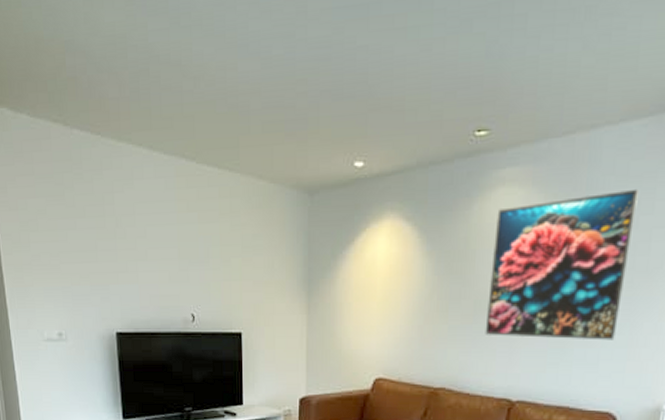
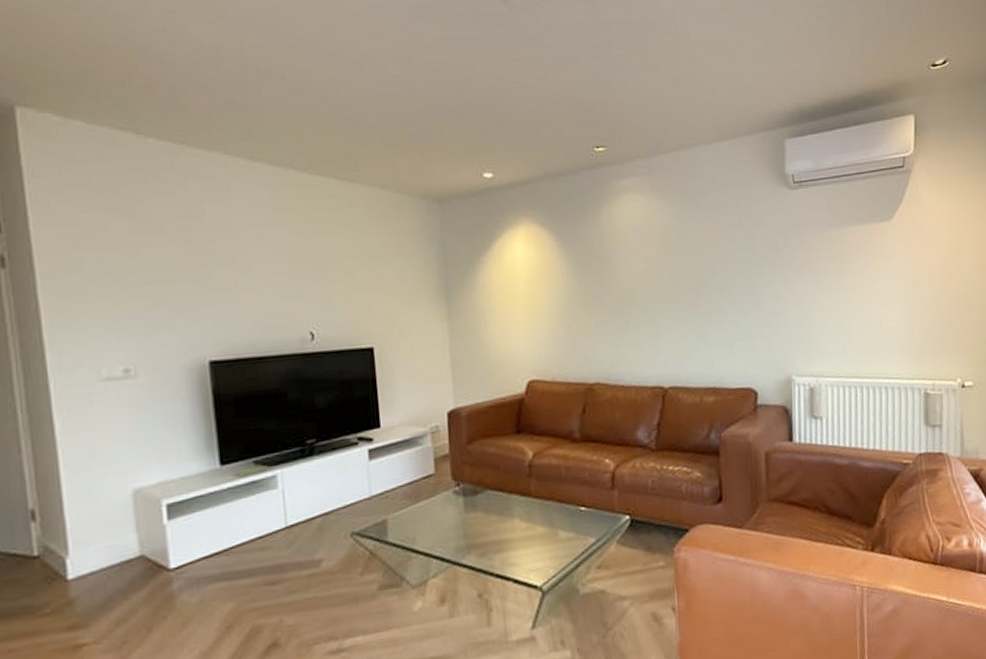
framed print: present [485,188,638,340] -> none [624,195,742,328]

